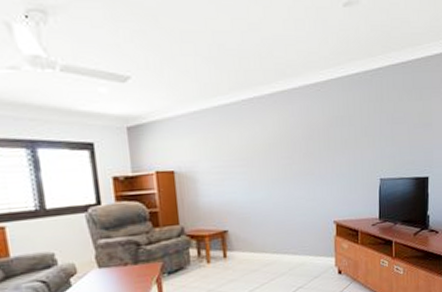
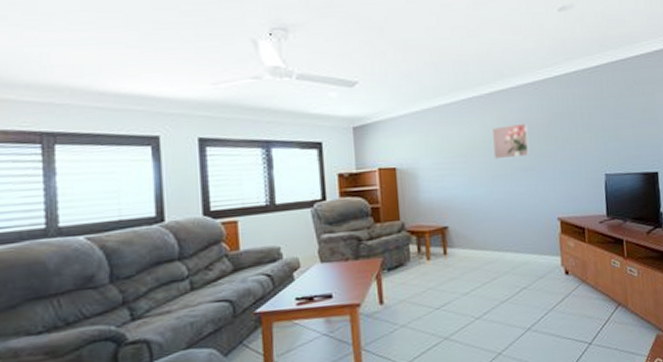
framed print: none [272,126,310,163] -> present [491,123,530,160]

